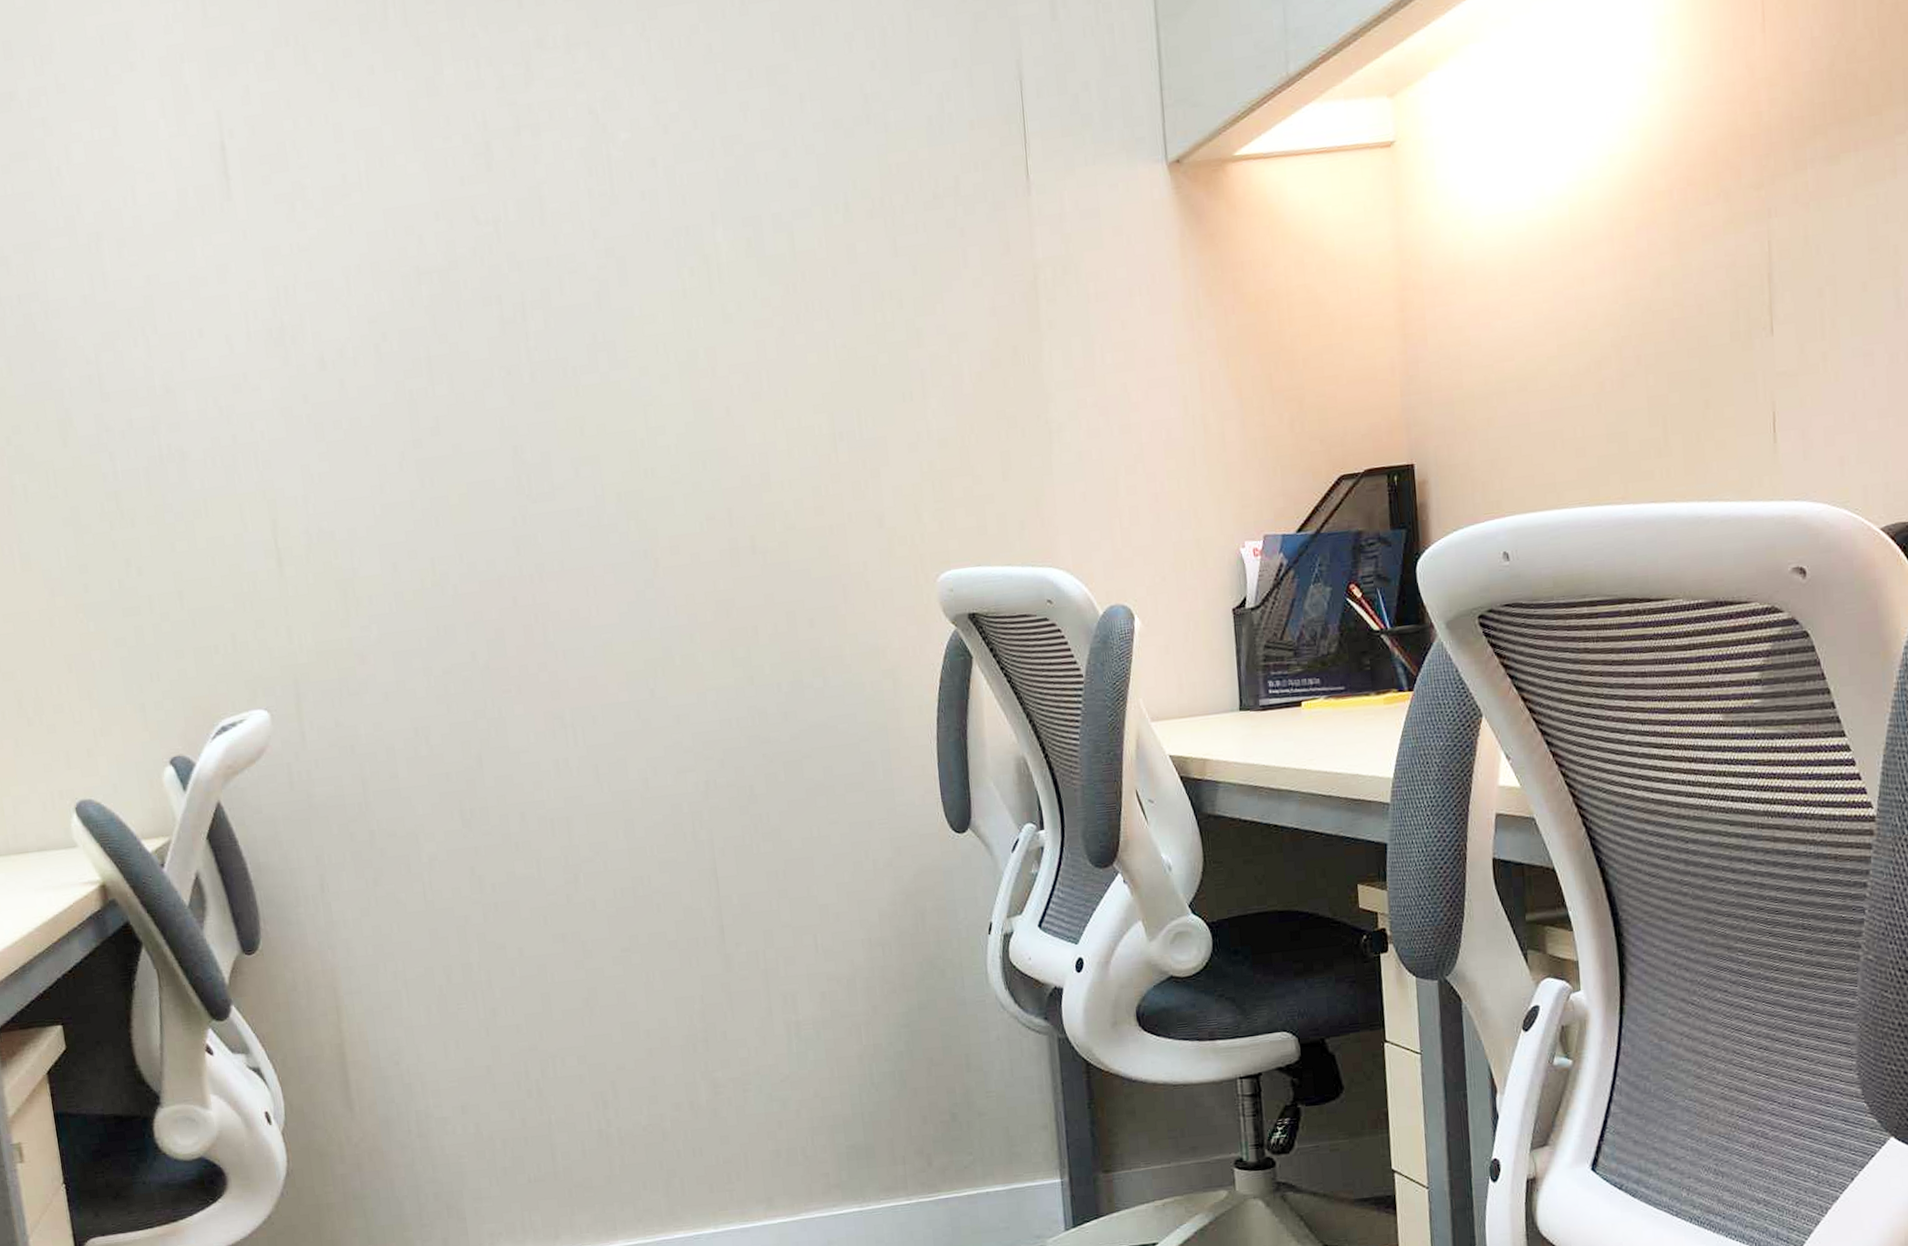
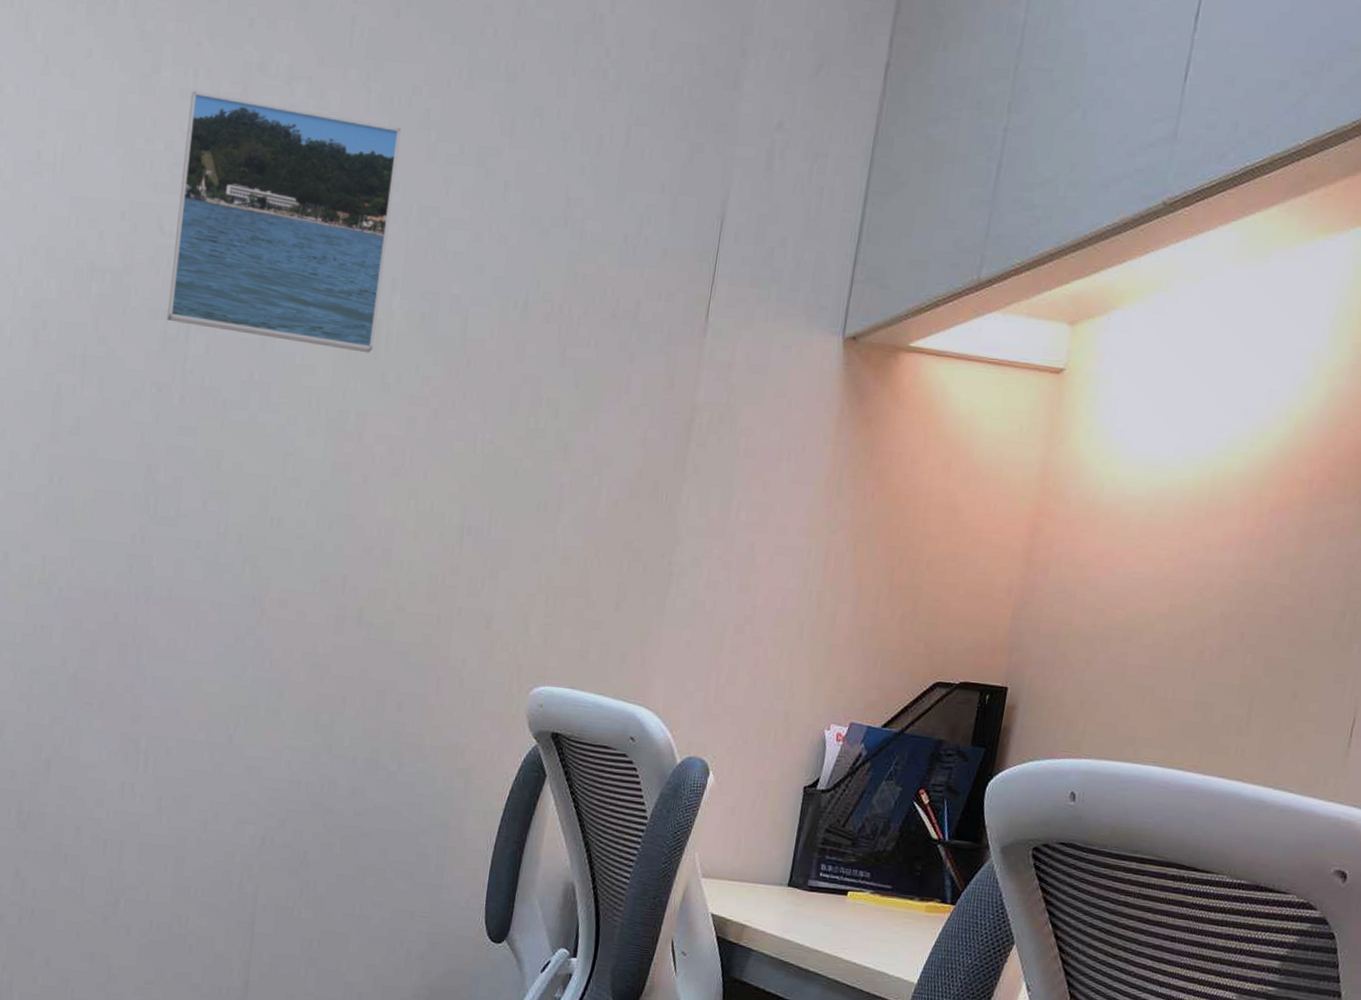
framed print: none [477,68,707,305] -> present [167,90,401,353]

